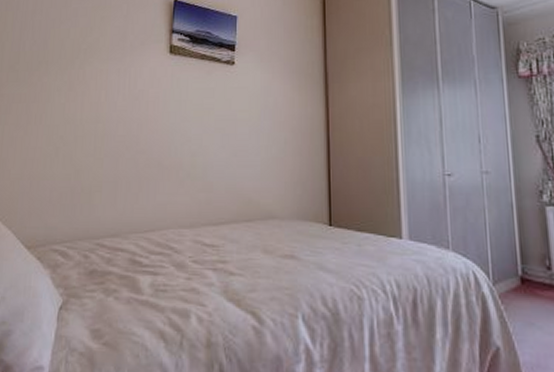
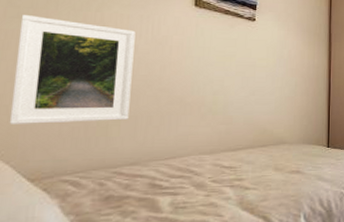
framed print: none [11,78,114,189] -> present [9,15,136,124]

